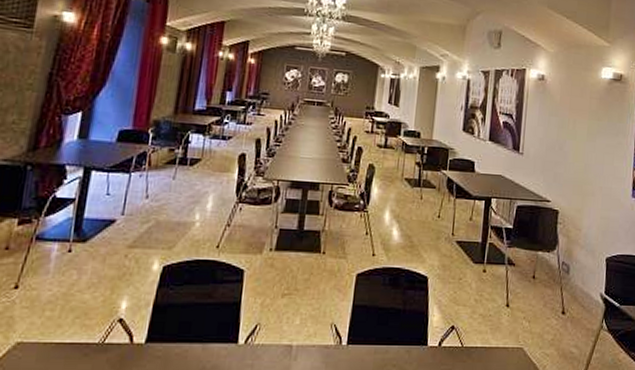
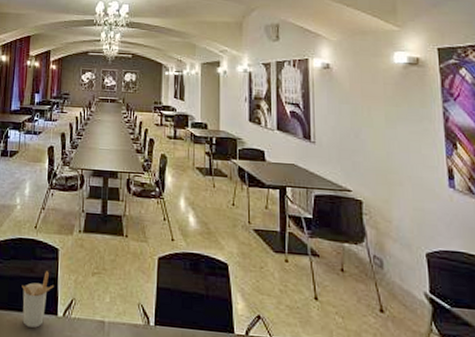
utensil holder: none [195,295,237,359] -> present [22,271,55,328]

